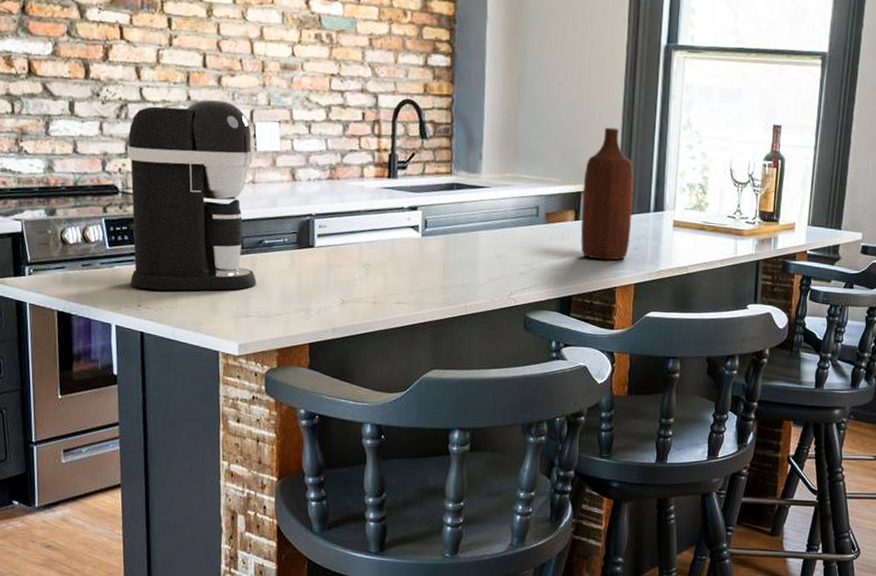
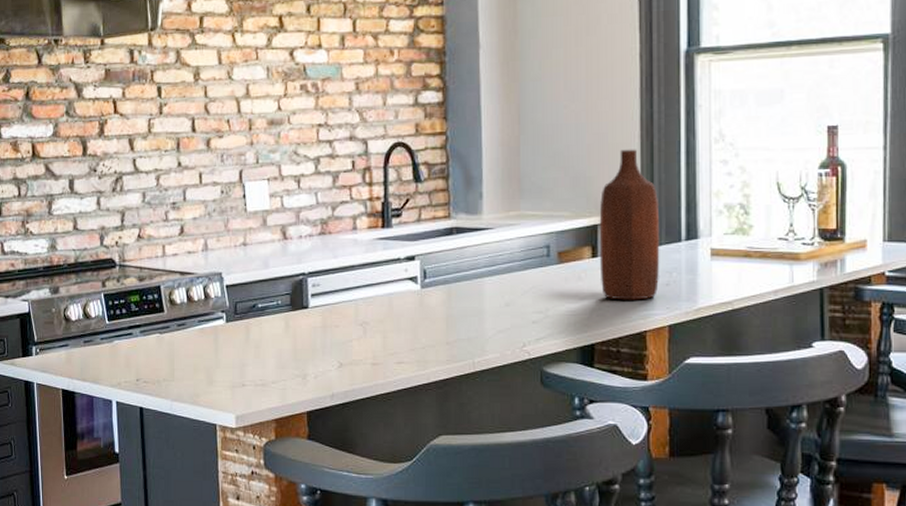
coffee maker: present [127,99,256,291] -> none [123,163,251,363]

